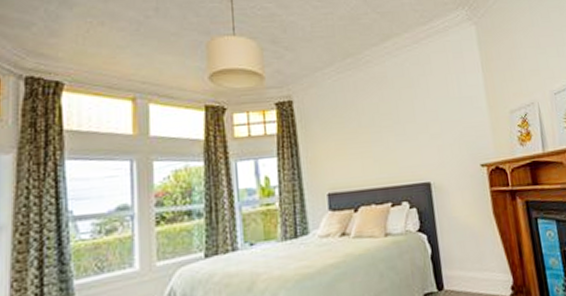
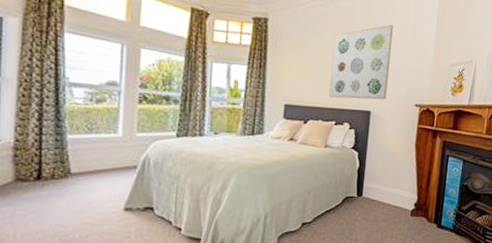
wall art: none [370,81,445,176] -> present [329,24,393,100]

